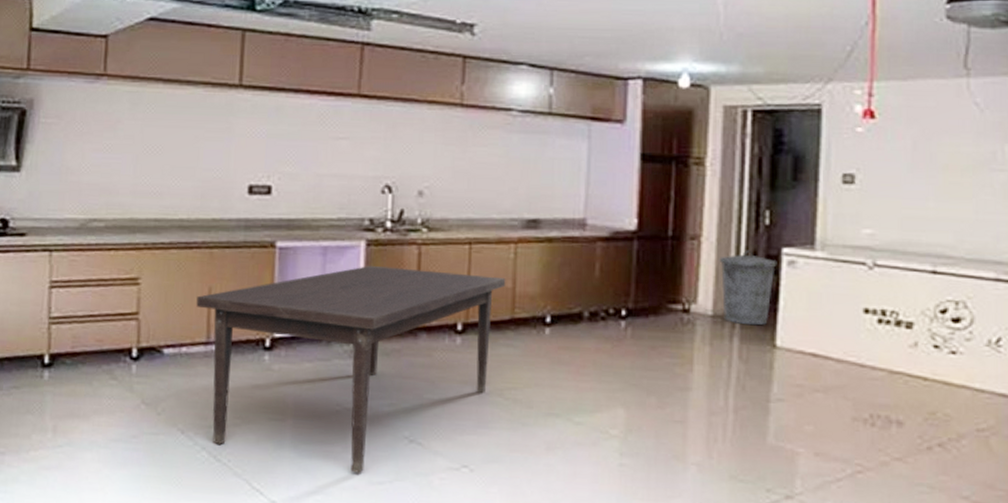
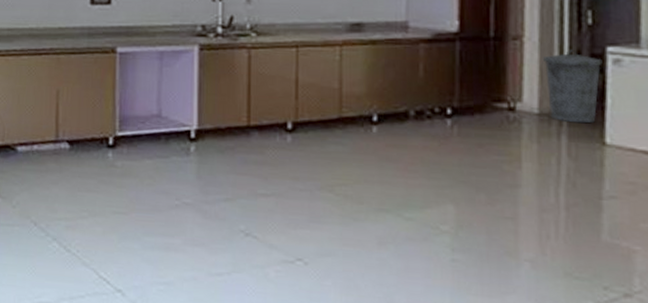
dining table: present [196,265,506,473] -> none [46,68,333,265]

